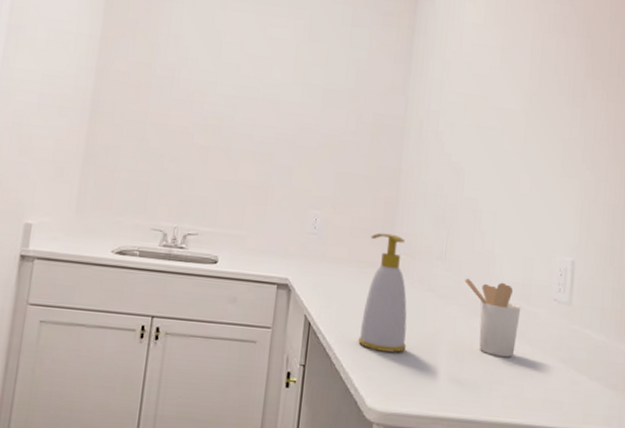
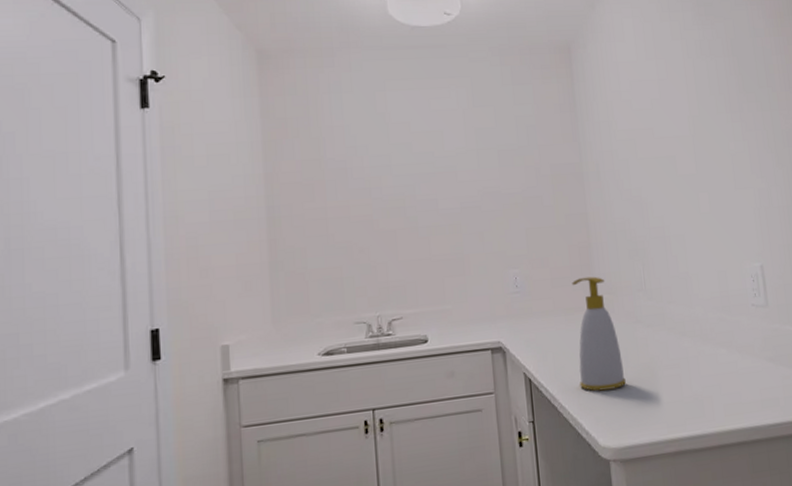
utensil holder: present [464,278,521,357] -> none [667,299,727,370]

